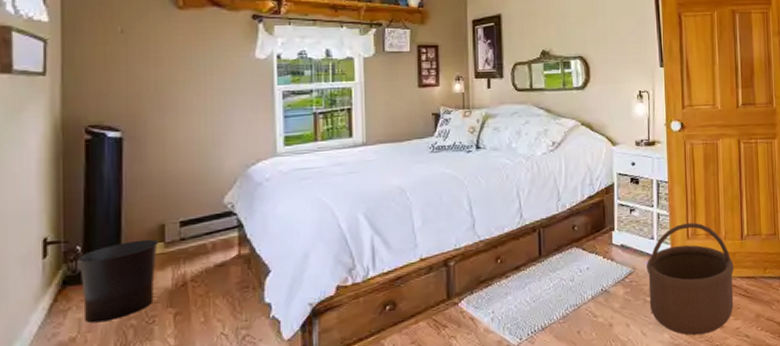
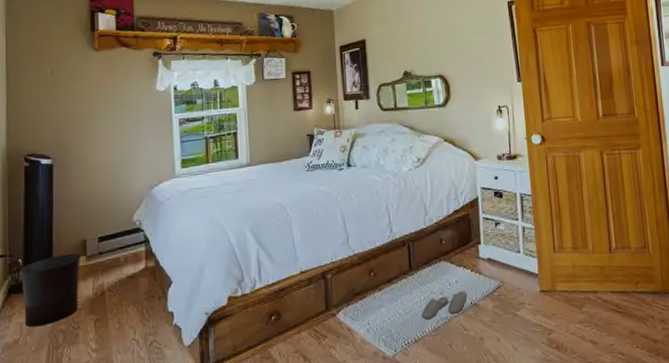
slippers: none [550,278,599,306] -> present [421,291,468,319]
basket: present [647,222,734,336] -> none [514,236,606,352]

